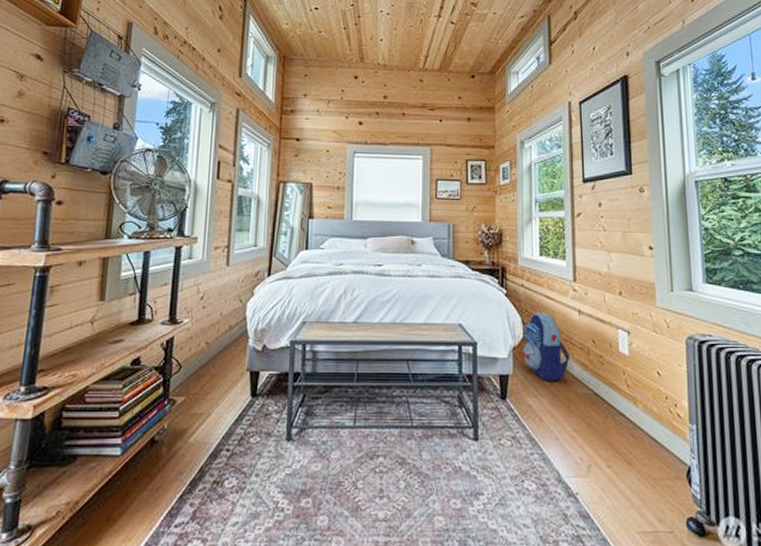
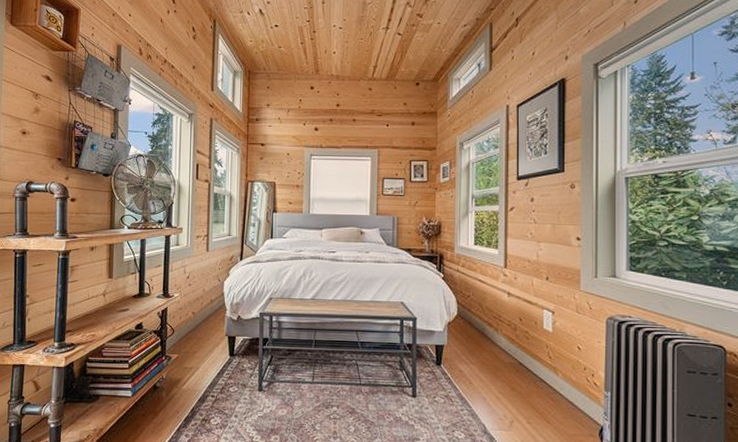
backpack: present [523,312,570,382] -> none [457,294,499,352]

